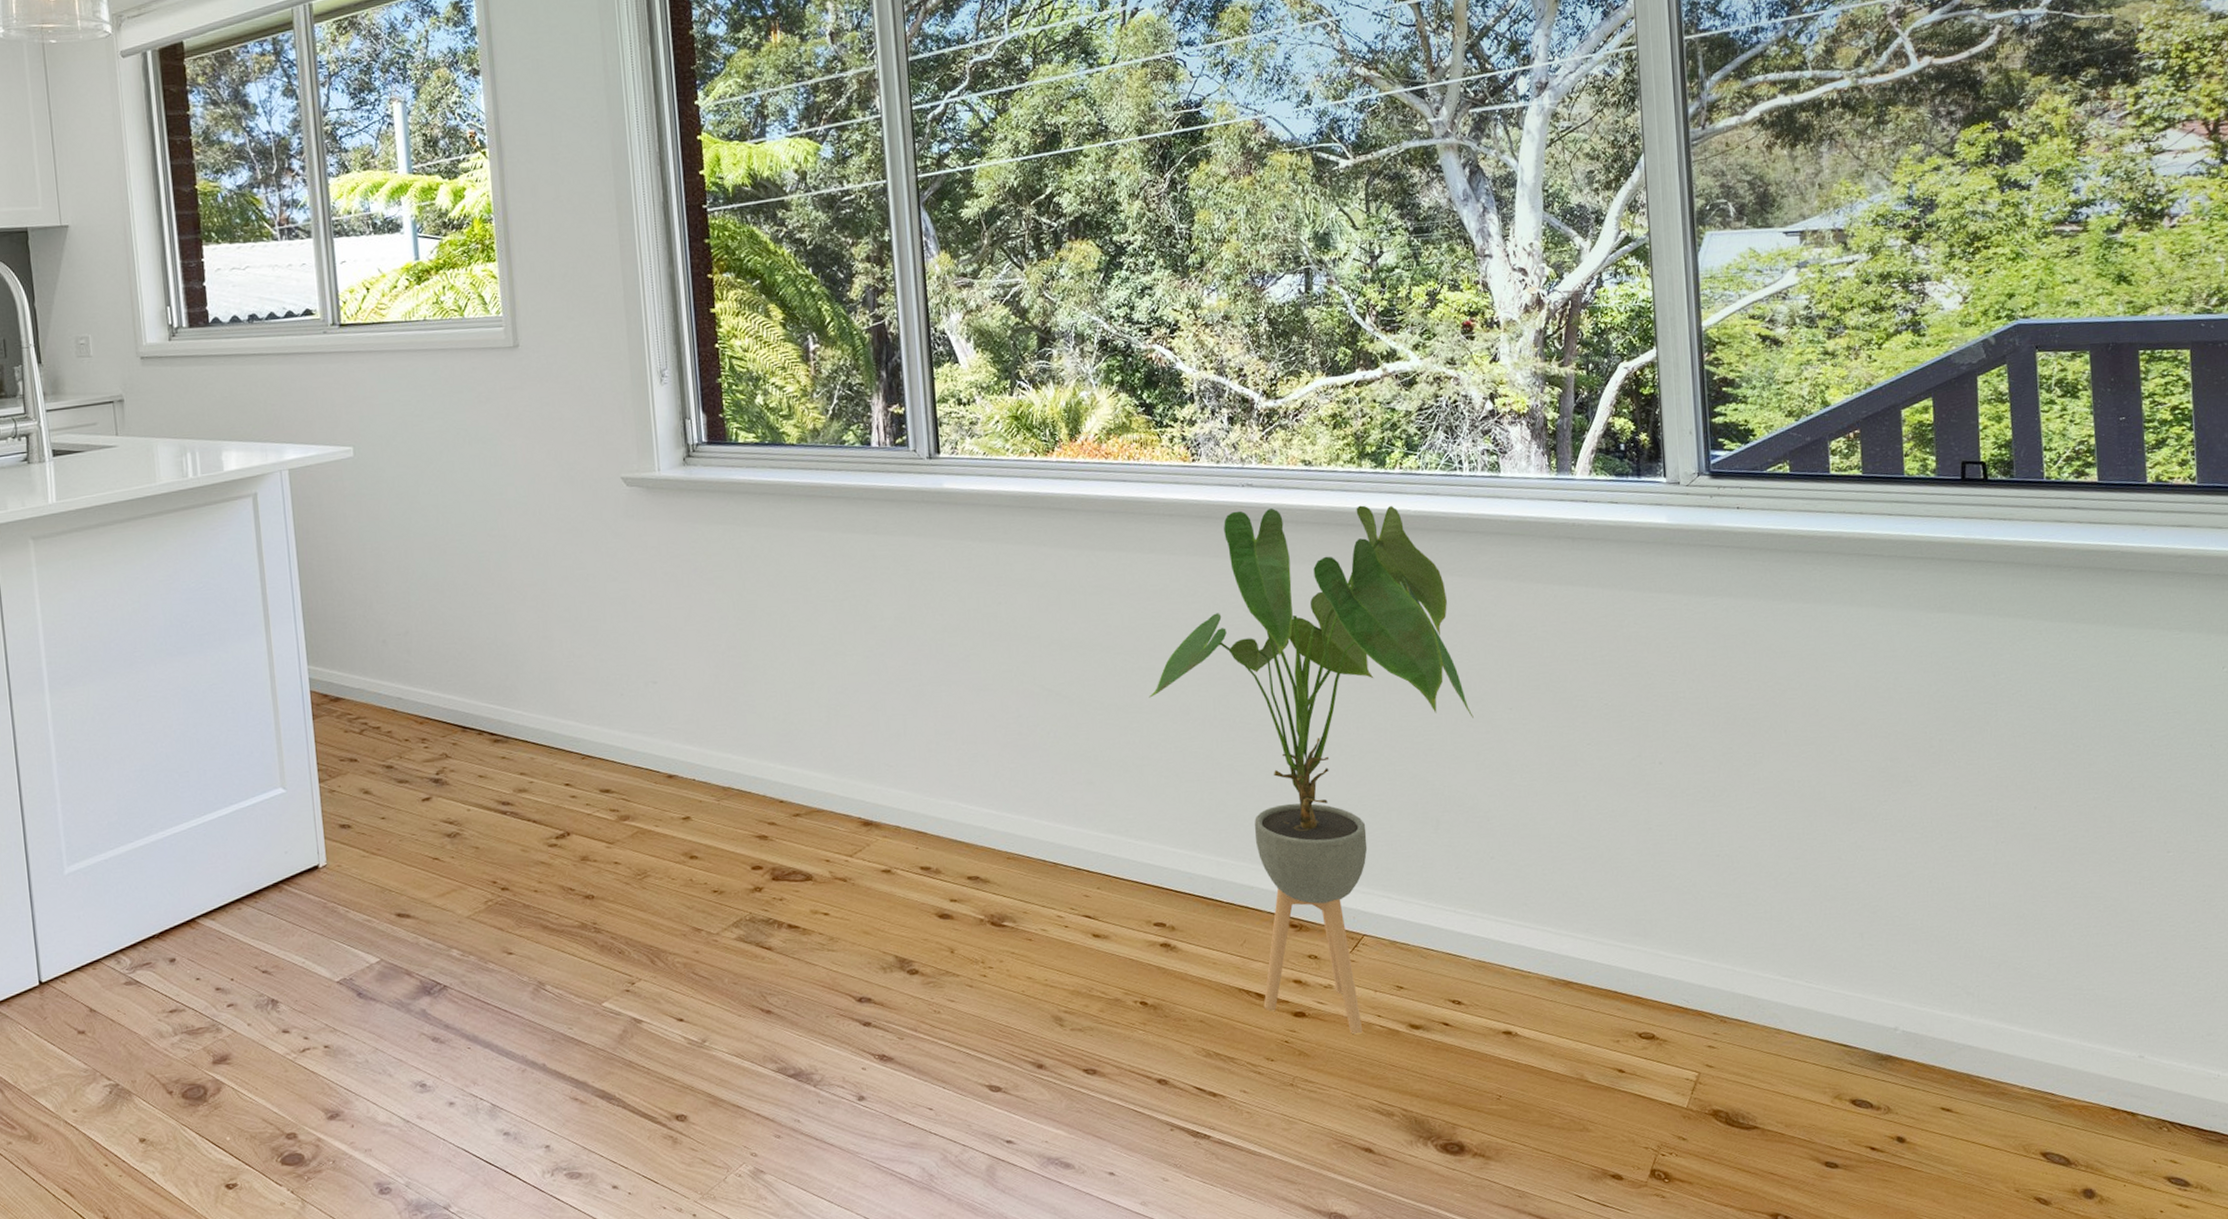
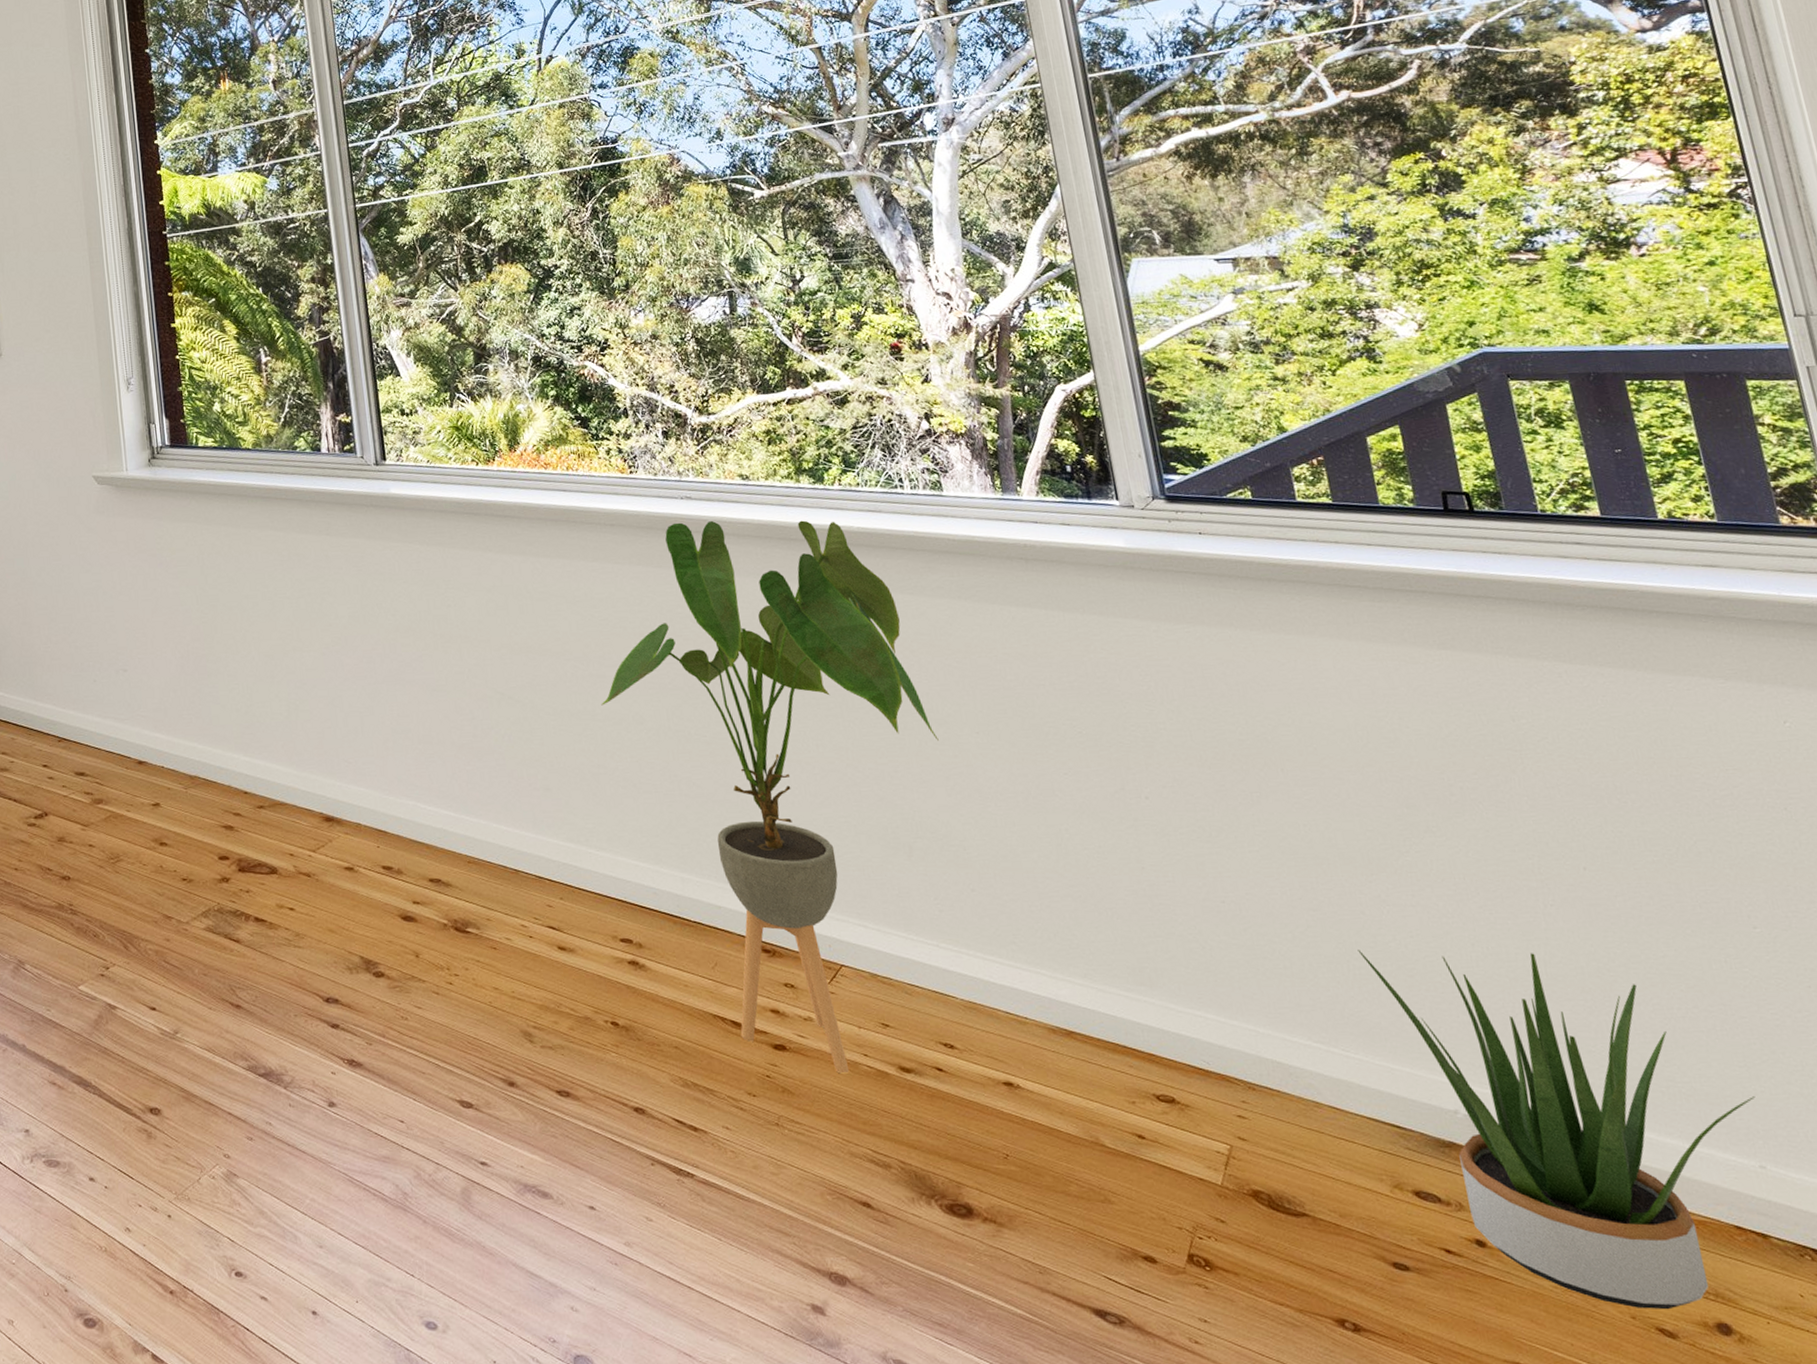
potted plant: none [1831,885,2145,1183] -> present [1357,950,1756,1310]

